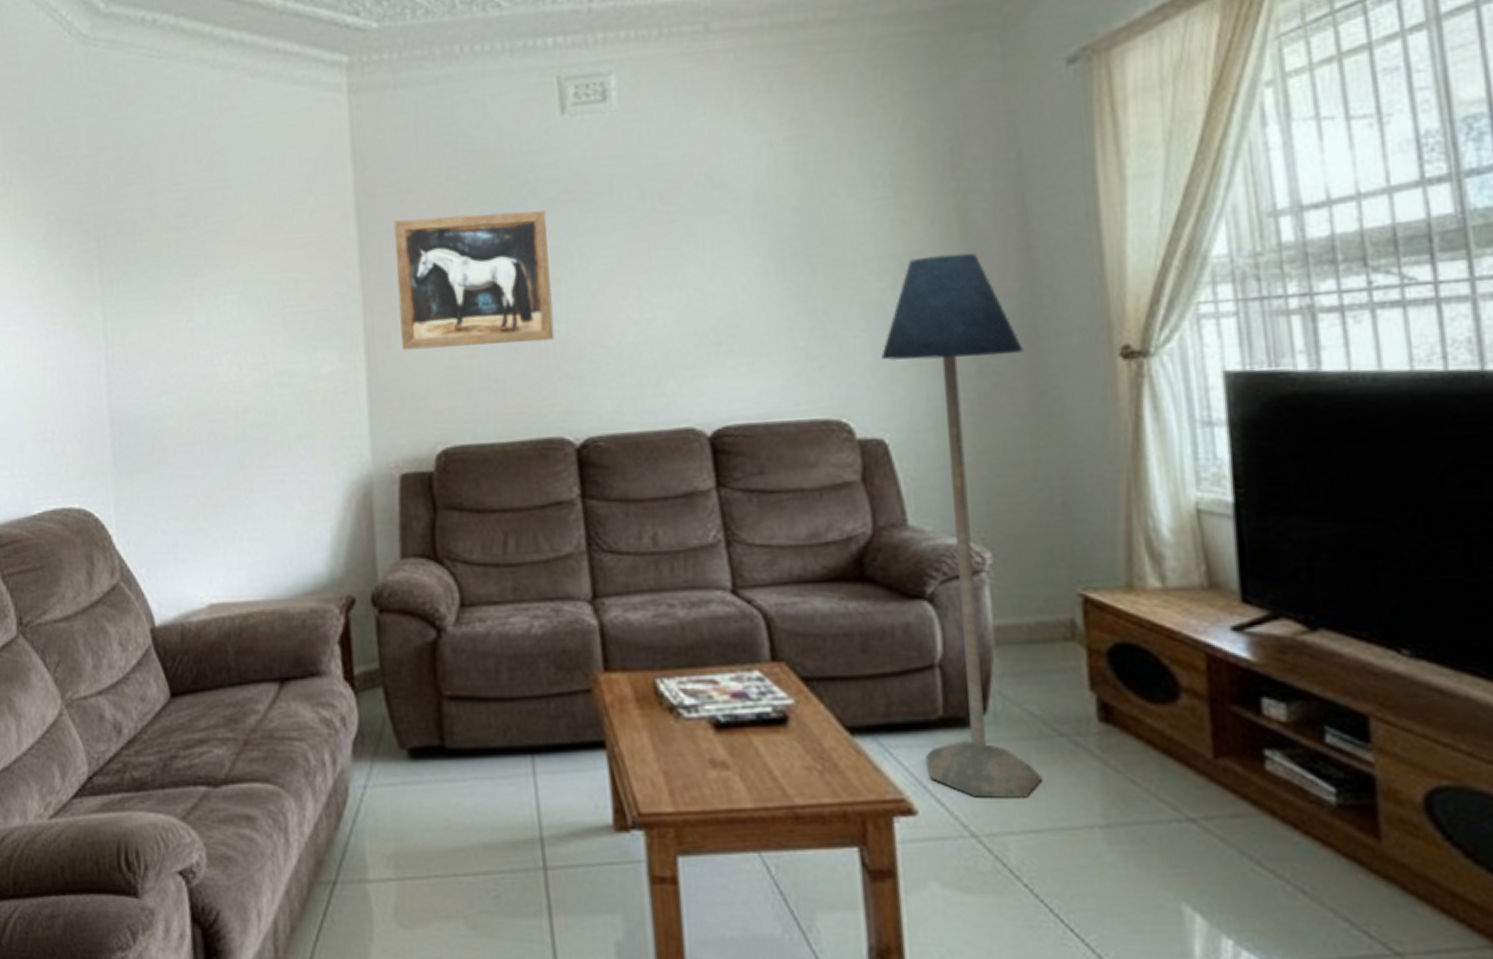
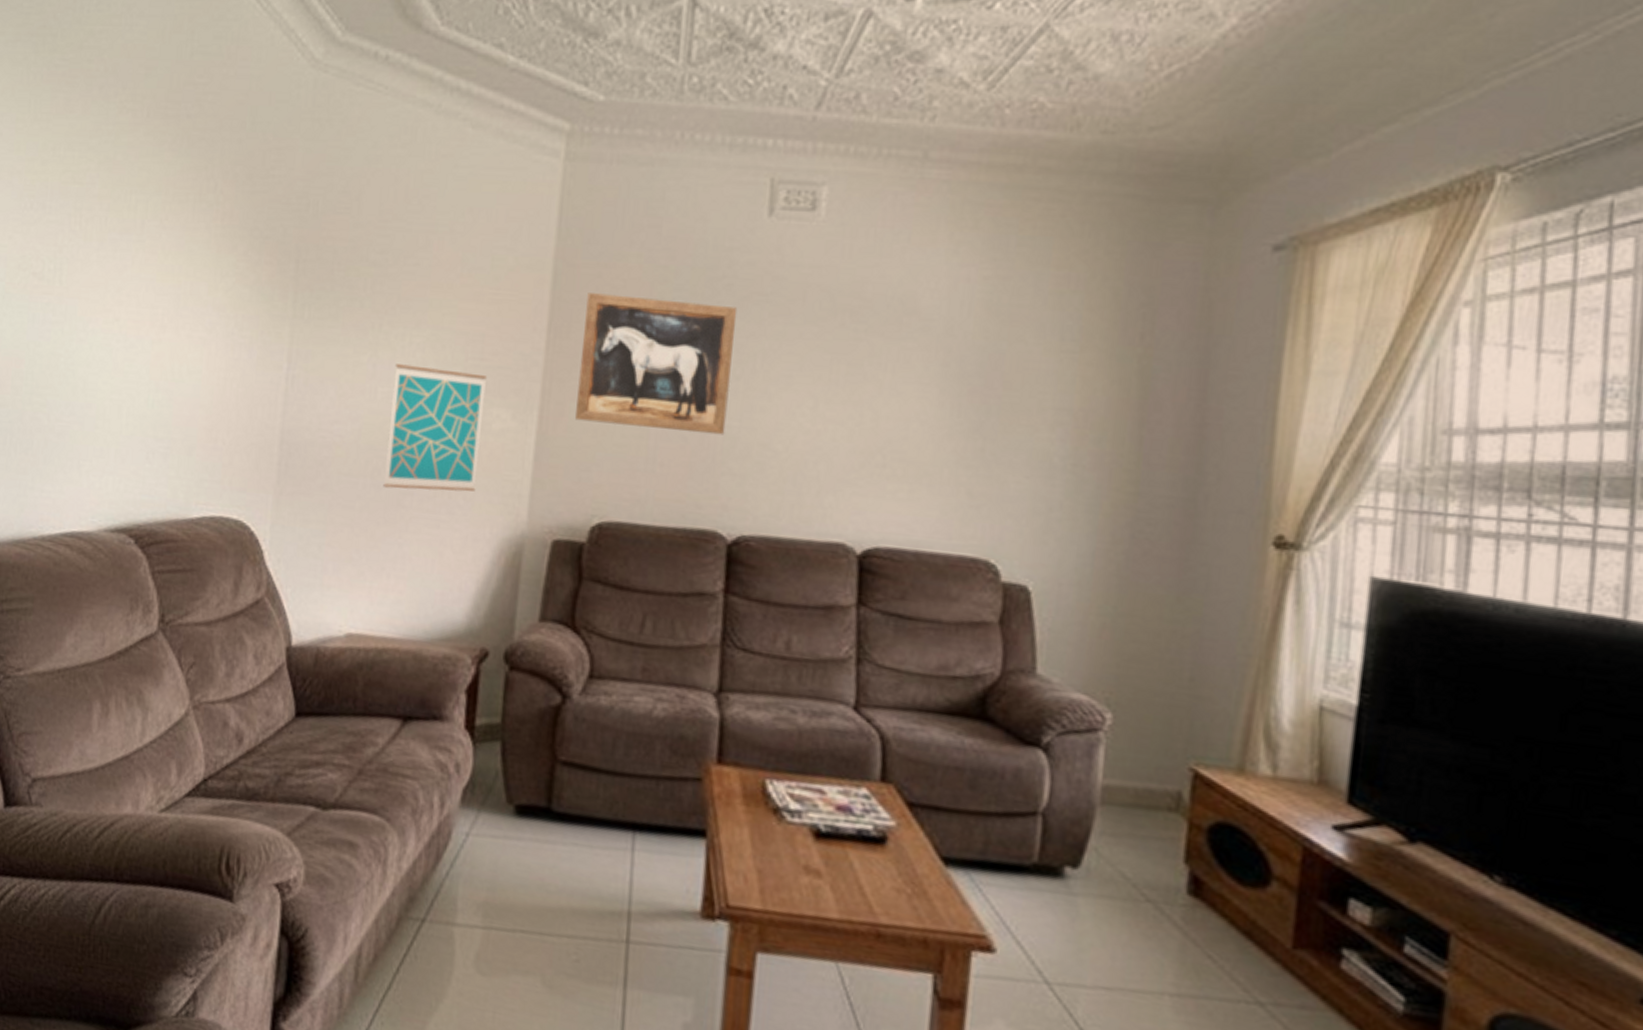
wall art: none [213,321,315,451] -> present [383,364,486,492]
floor lamp: present [881,253,1042,799] -> none [1012,416,1179,955]

